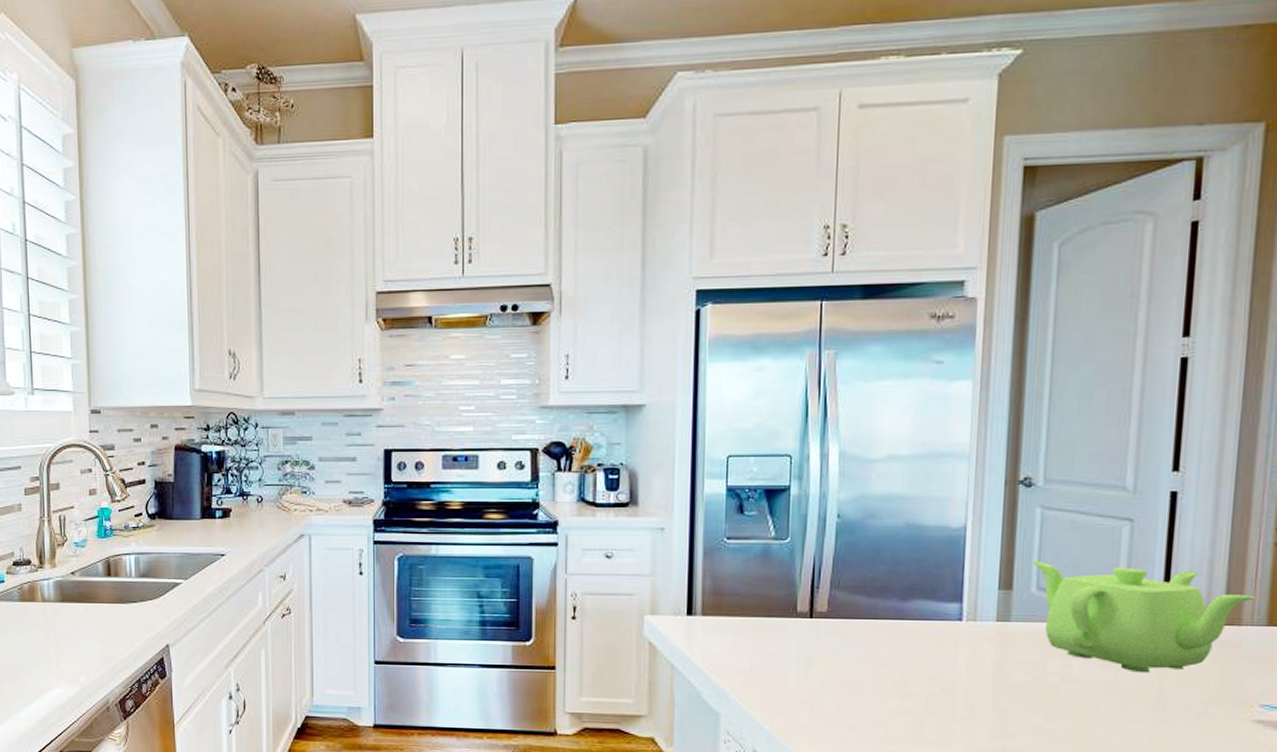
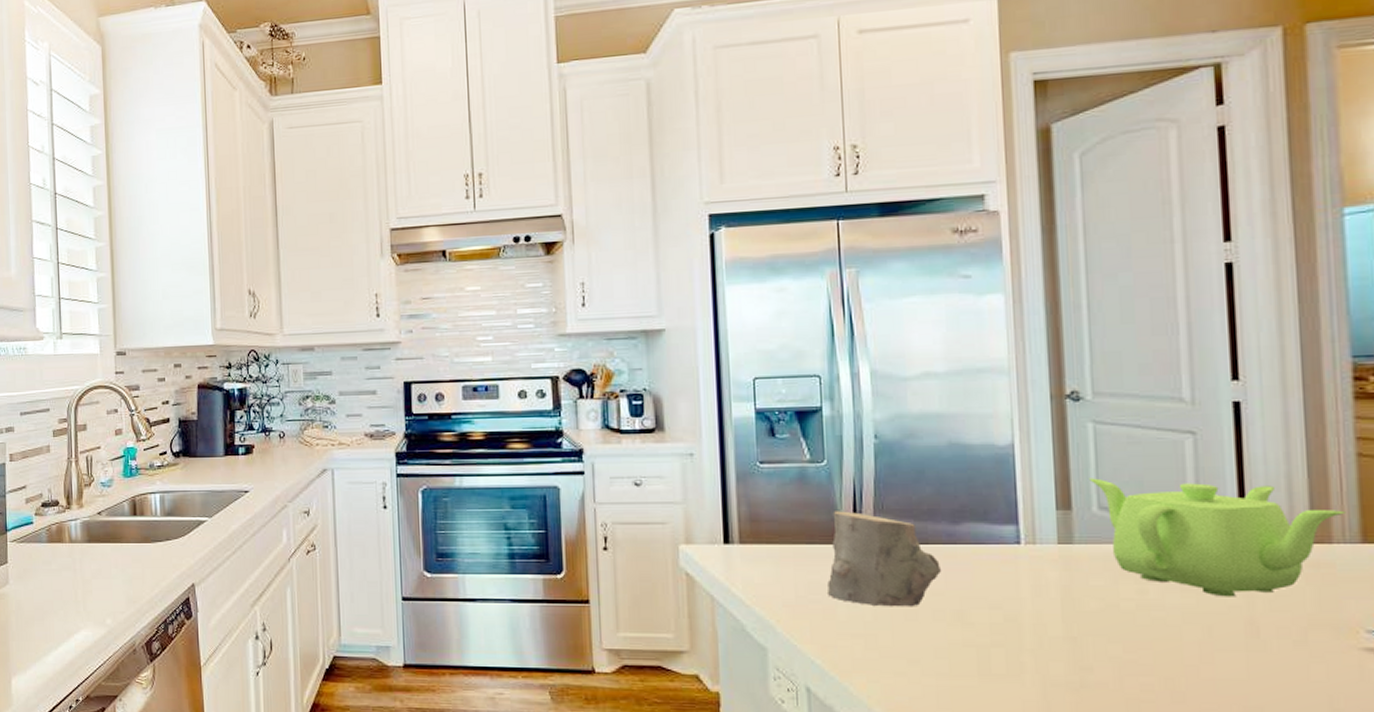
cup: none [781,586,888,678] -> present [828,511,942,607]

